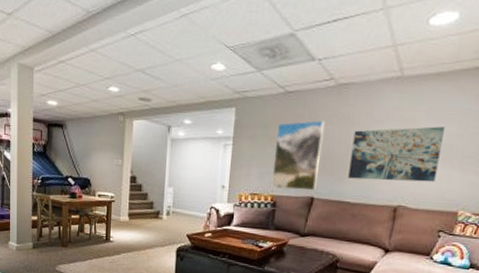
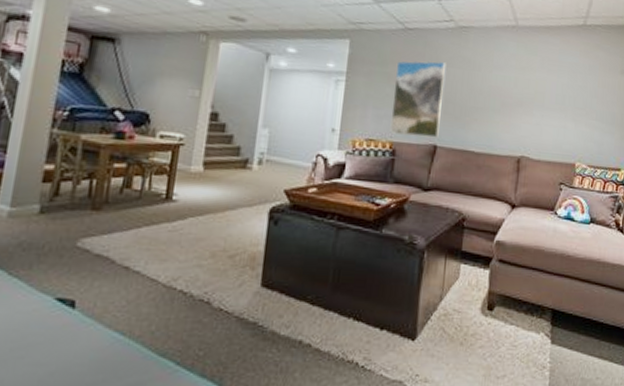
wall art: present [348,126,445,183] -> none [471,75,557,133]

